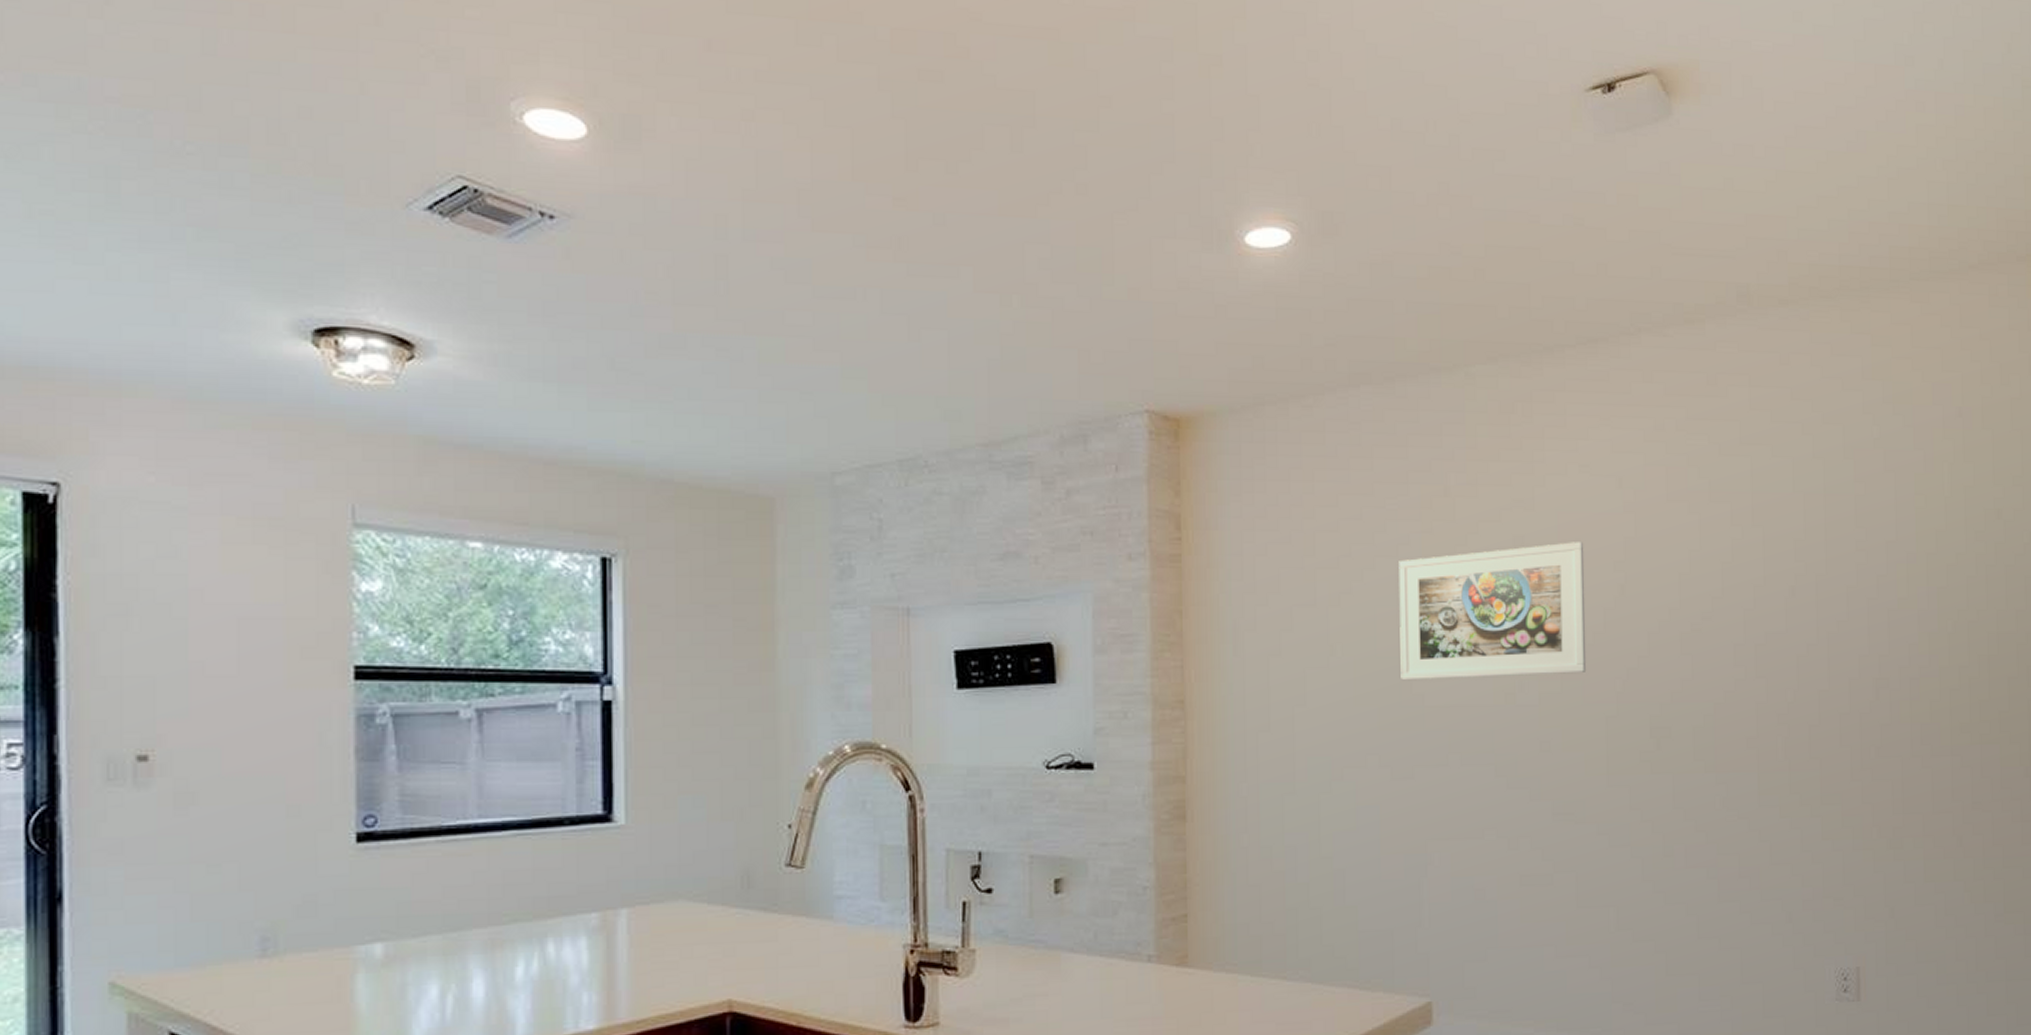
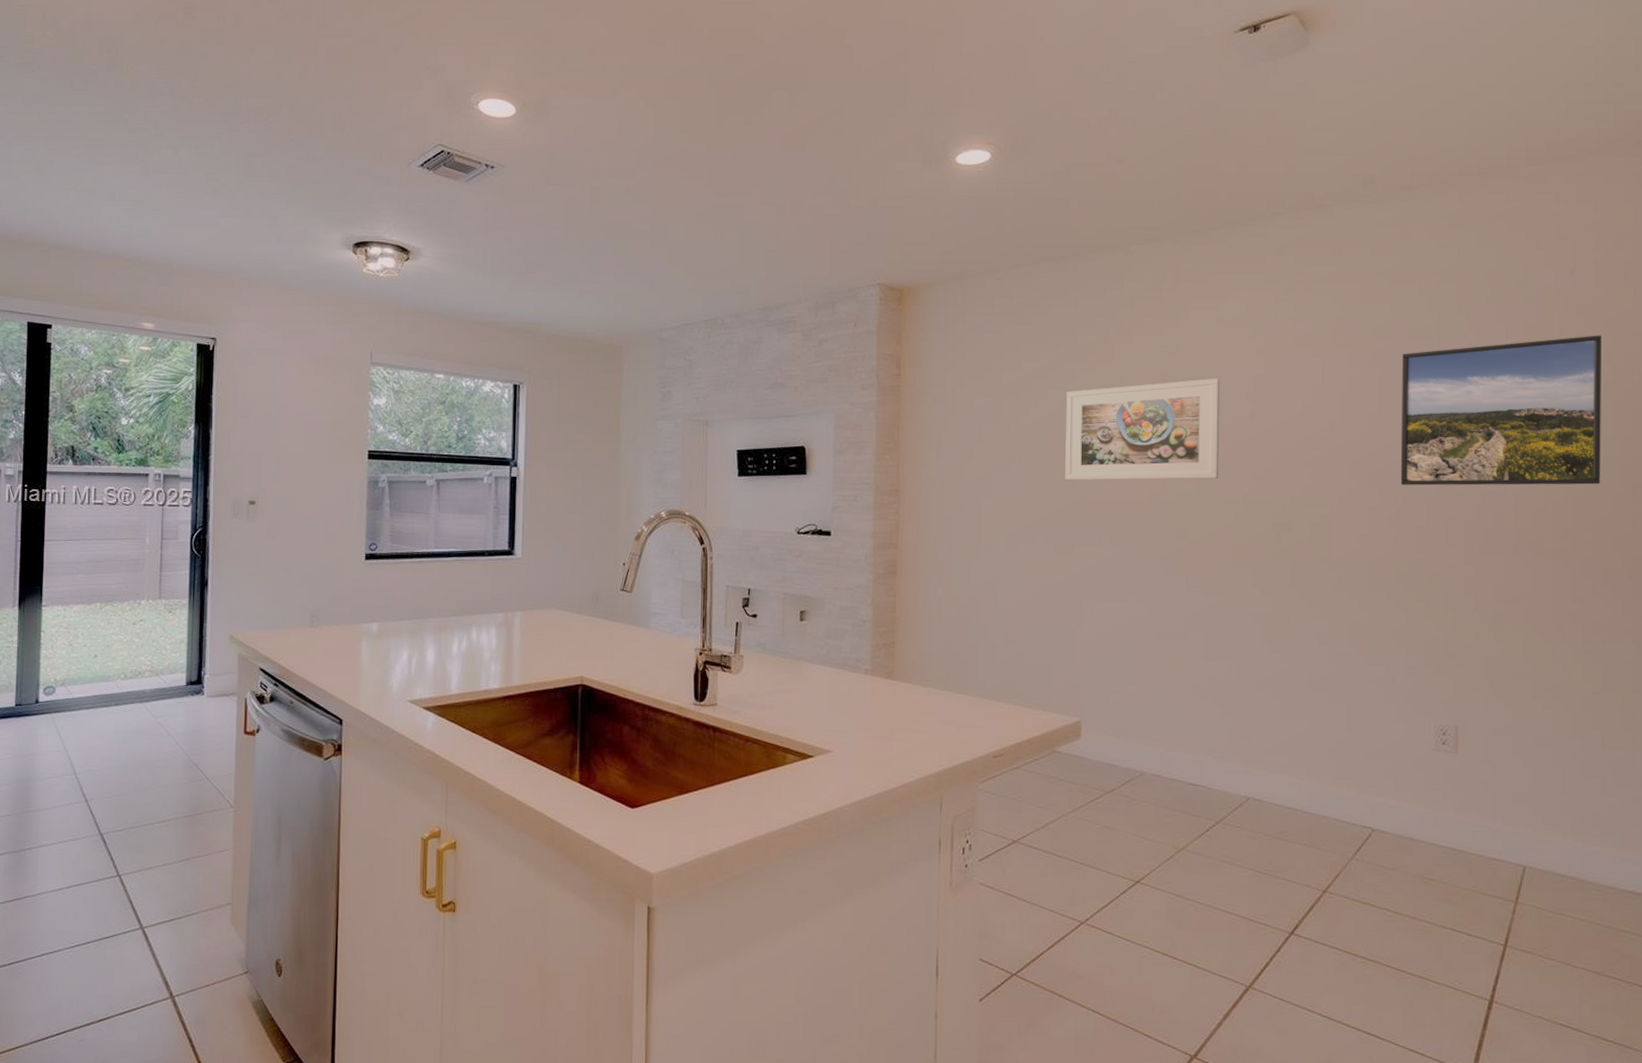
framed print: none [1786,487,1995,674] -> present [1400,335,1601,486]

